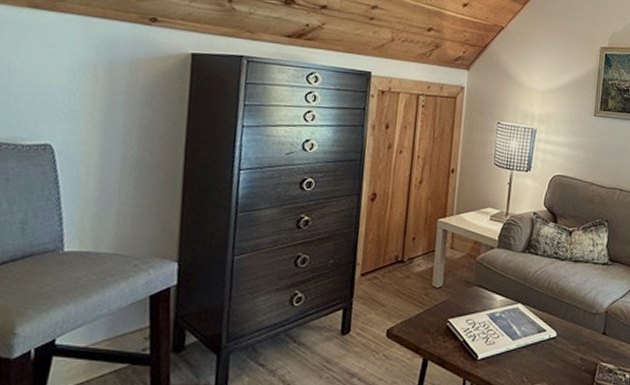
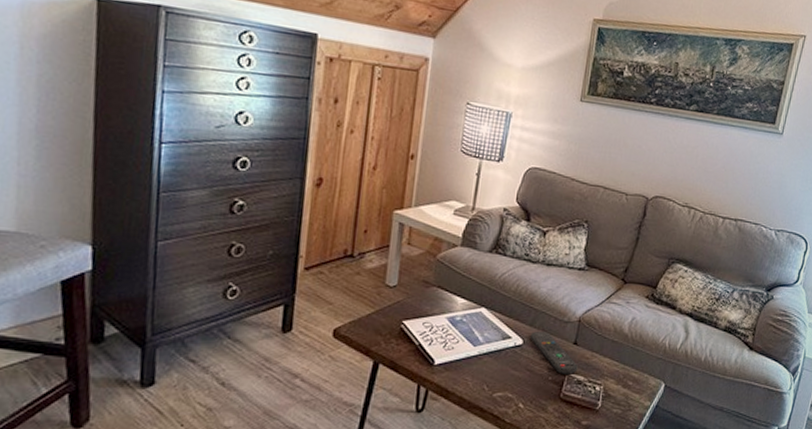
remote control: none [562,324,608,364] -> present [529,331,578,374]

